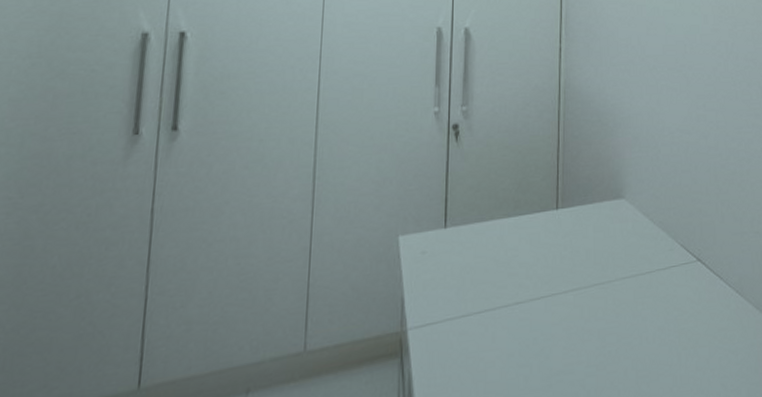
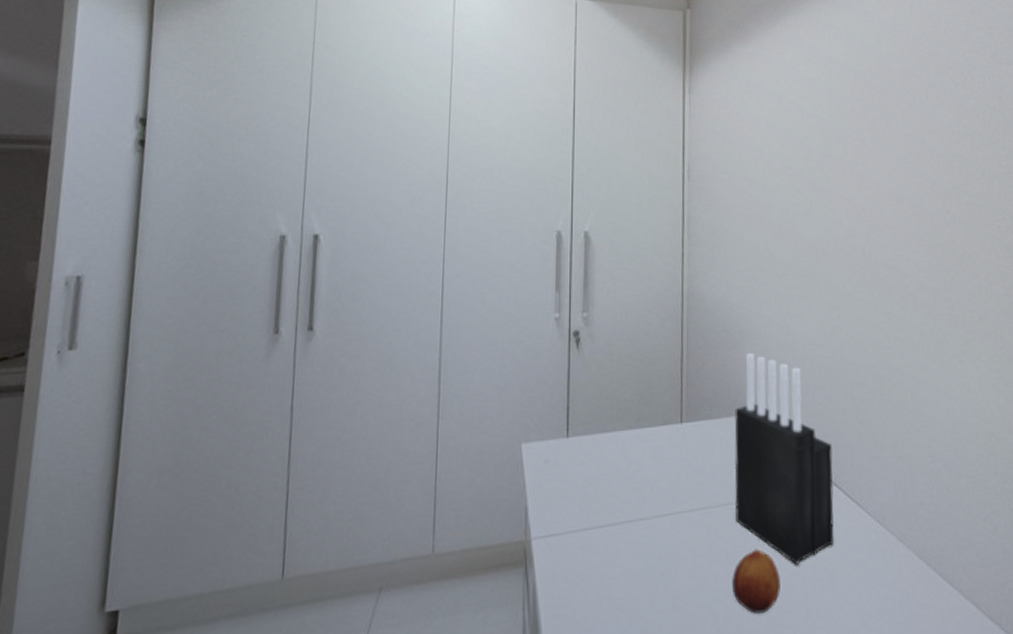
fruit: none [603,324,648,386] -> present [732,549,781,614]
knife block: none [606,140,698,337] -> present [734,352,834,565]

